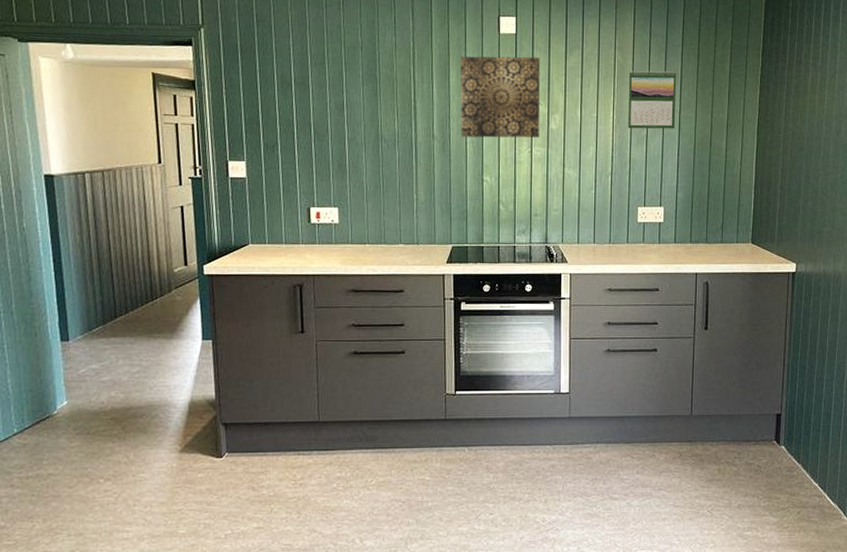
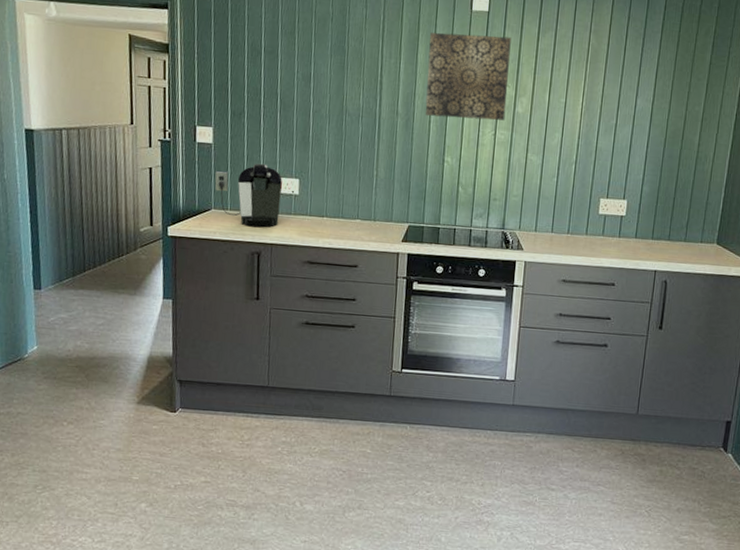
coffee maker: none [250,194,321,259] -> present [214,163,282,227]
calendar: present [628,69,677,129] -> none [596,56,654,120]

